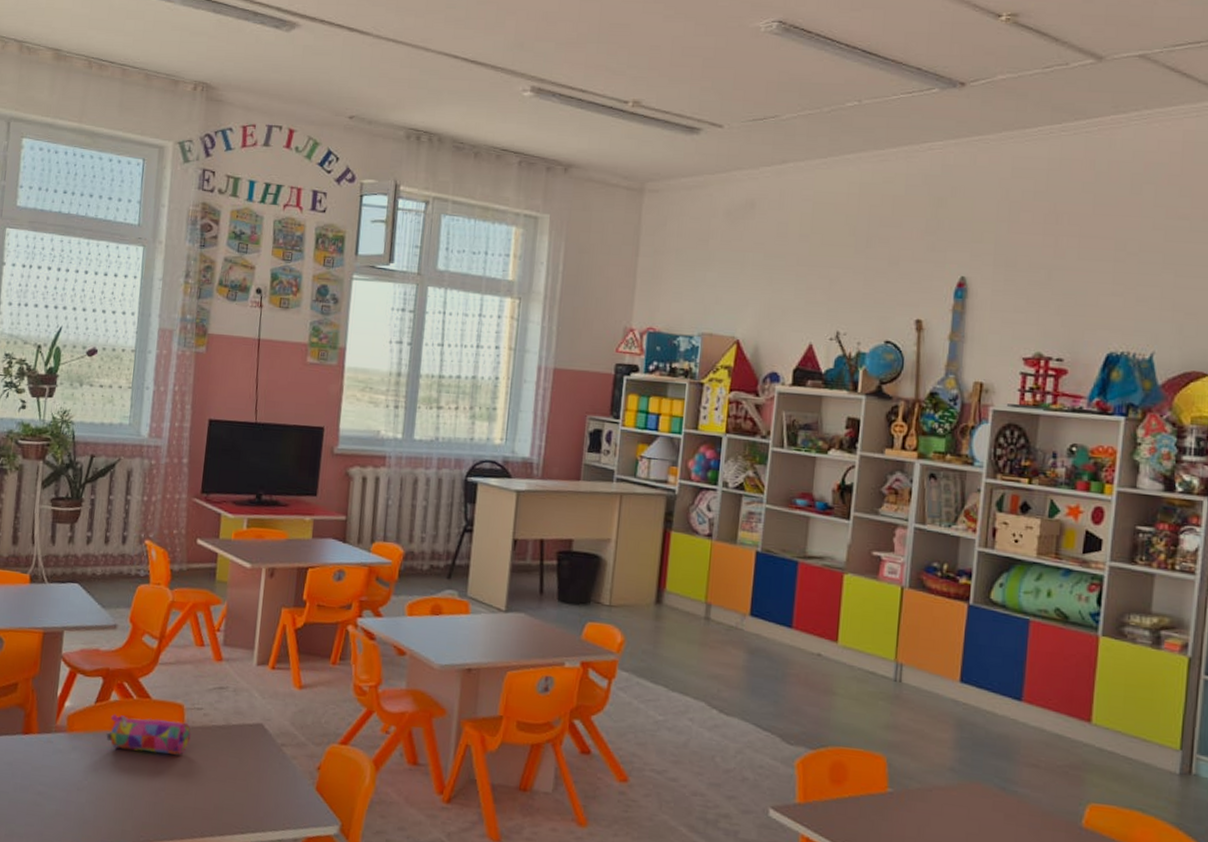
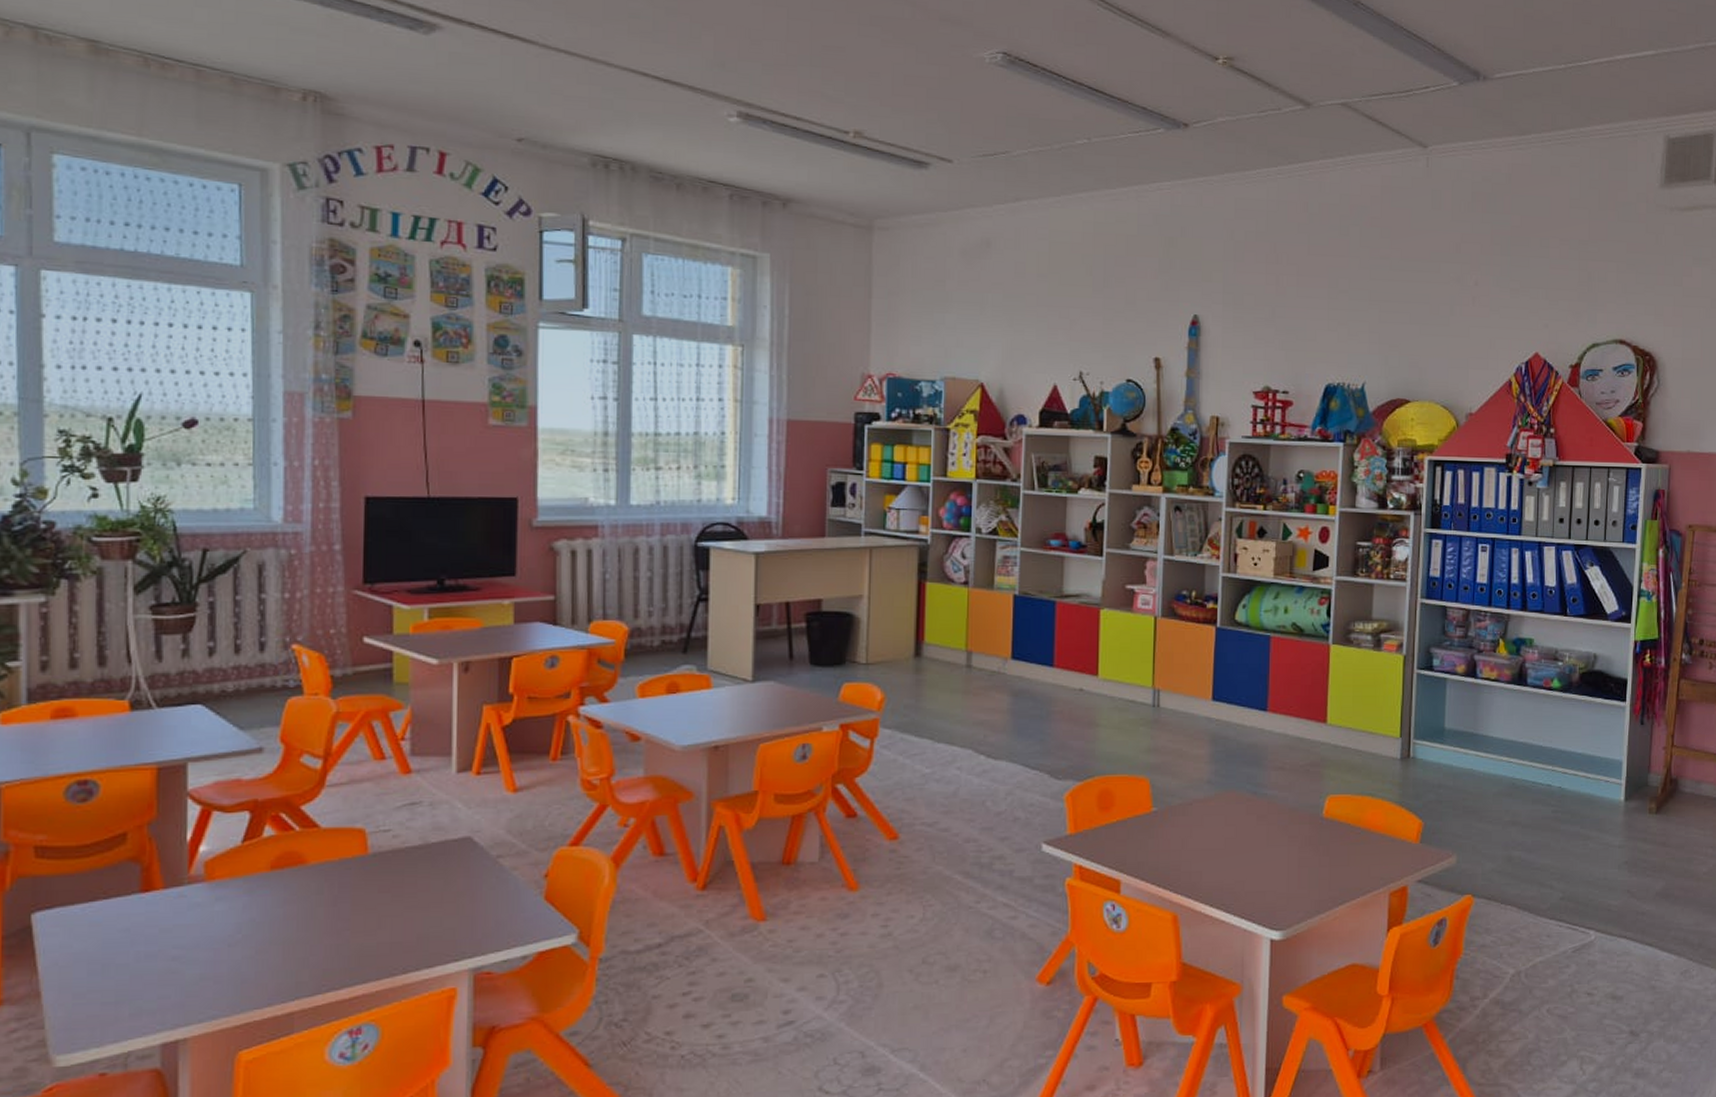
pencil case: present [106,714,191,755] -> none [262,848,378,890]

